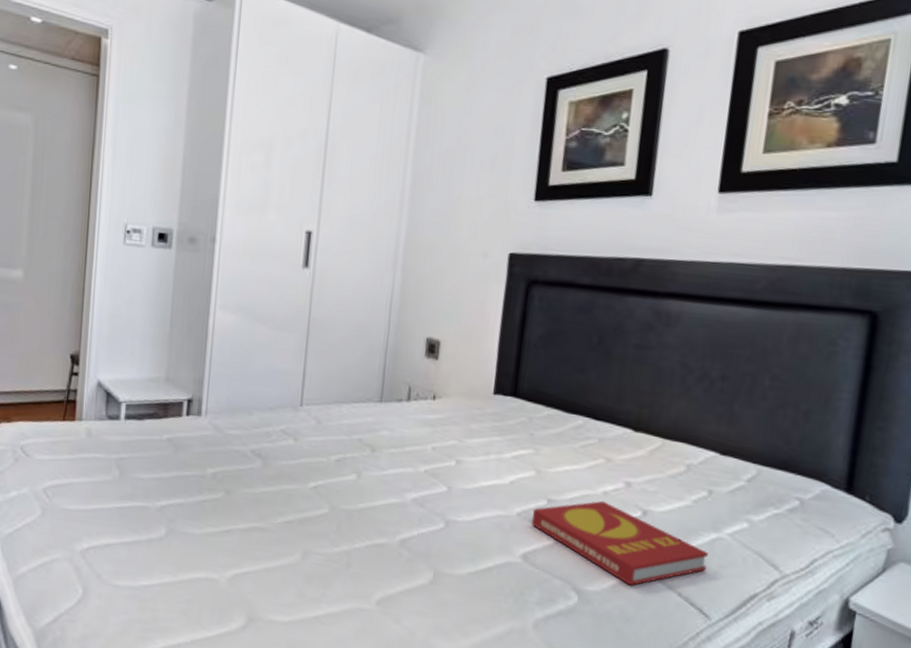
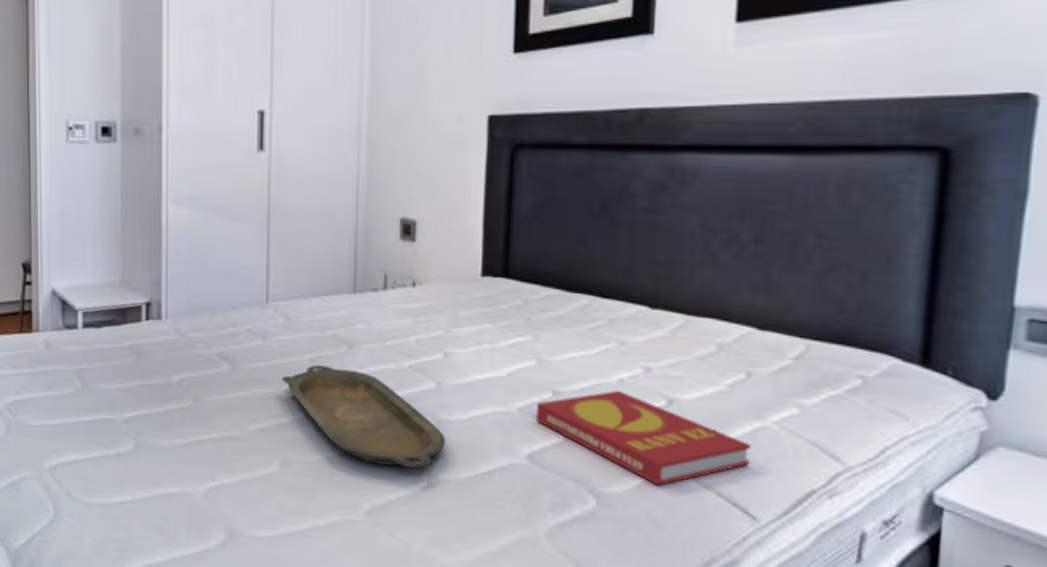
serving tray: none [309,465,453,563] -> present [282,365,446,468]

